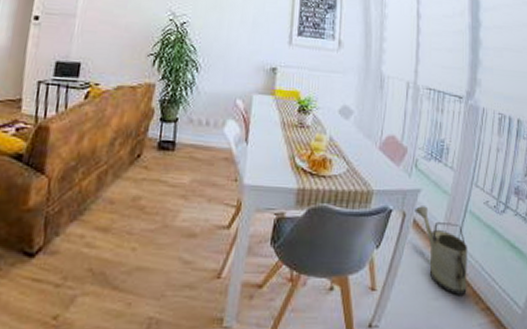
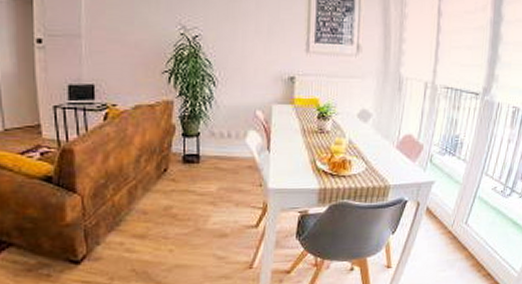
watering can: present [414,206,468,295] -> none [428,195,475,266]

